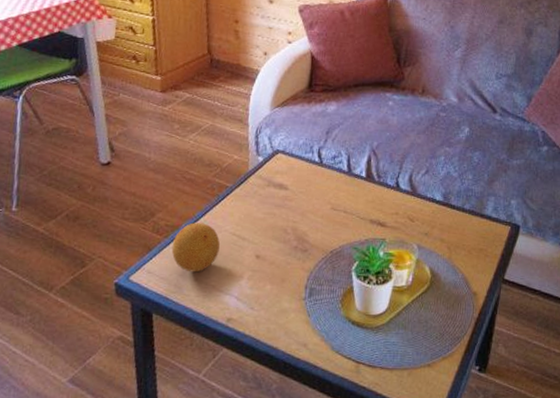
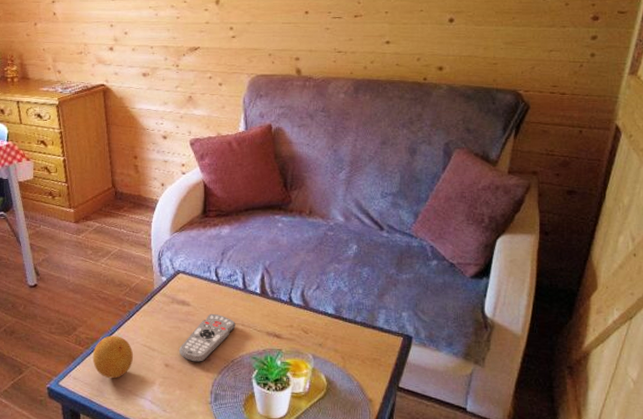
remote control: none [272,198,337,253] -> present [178,313,236,362]

